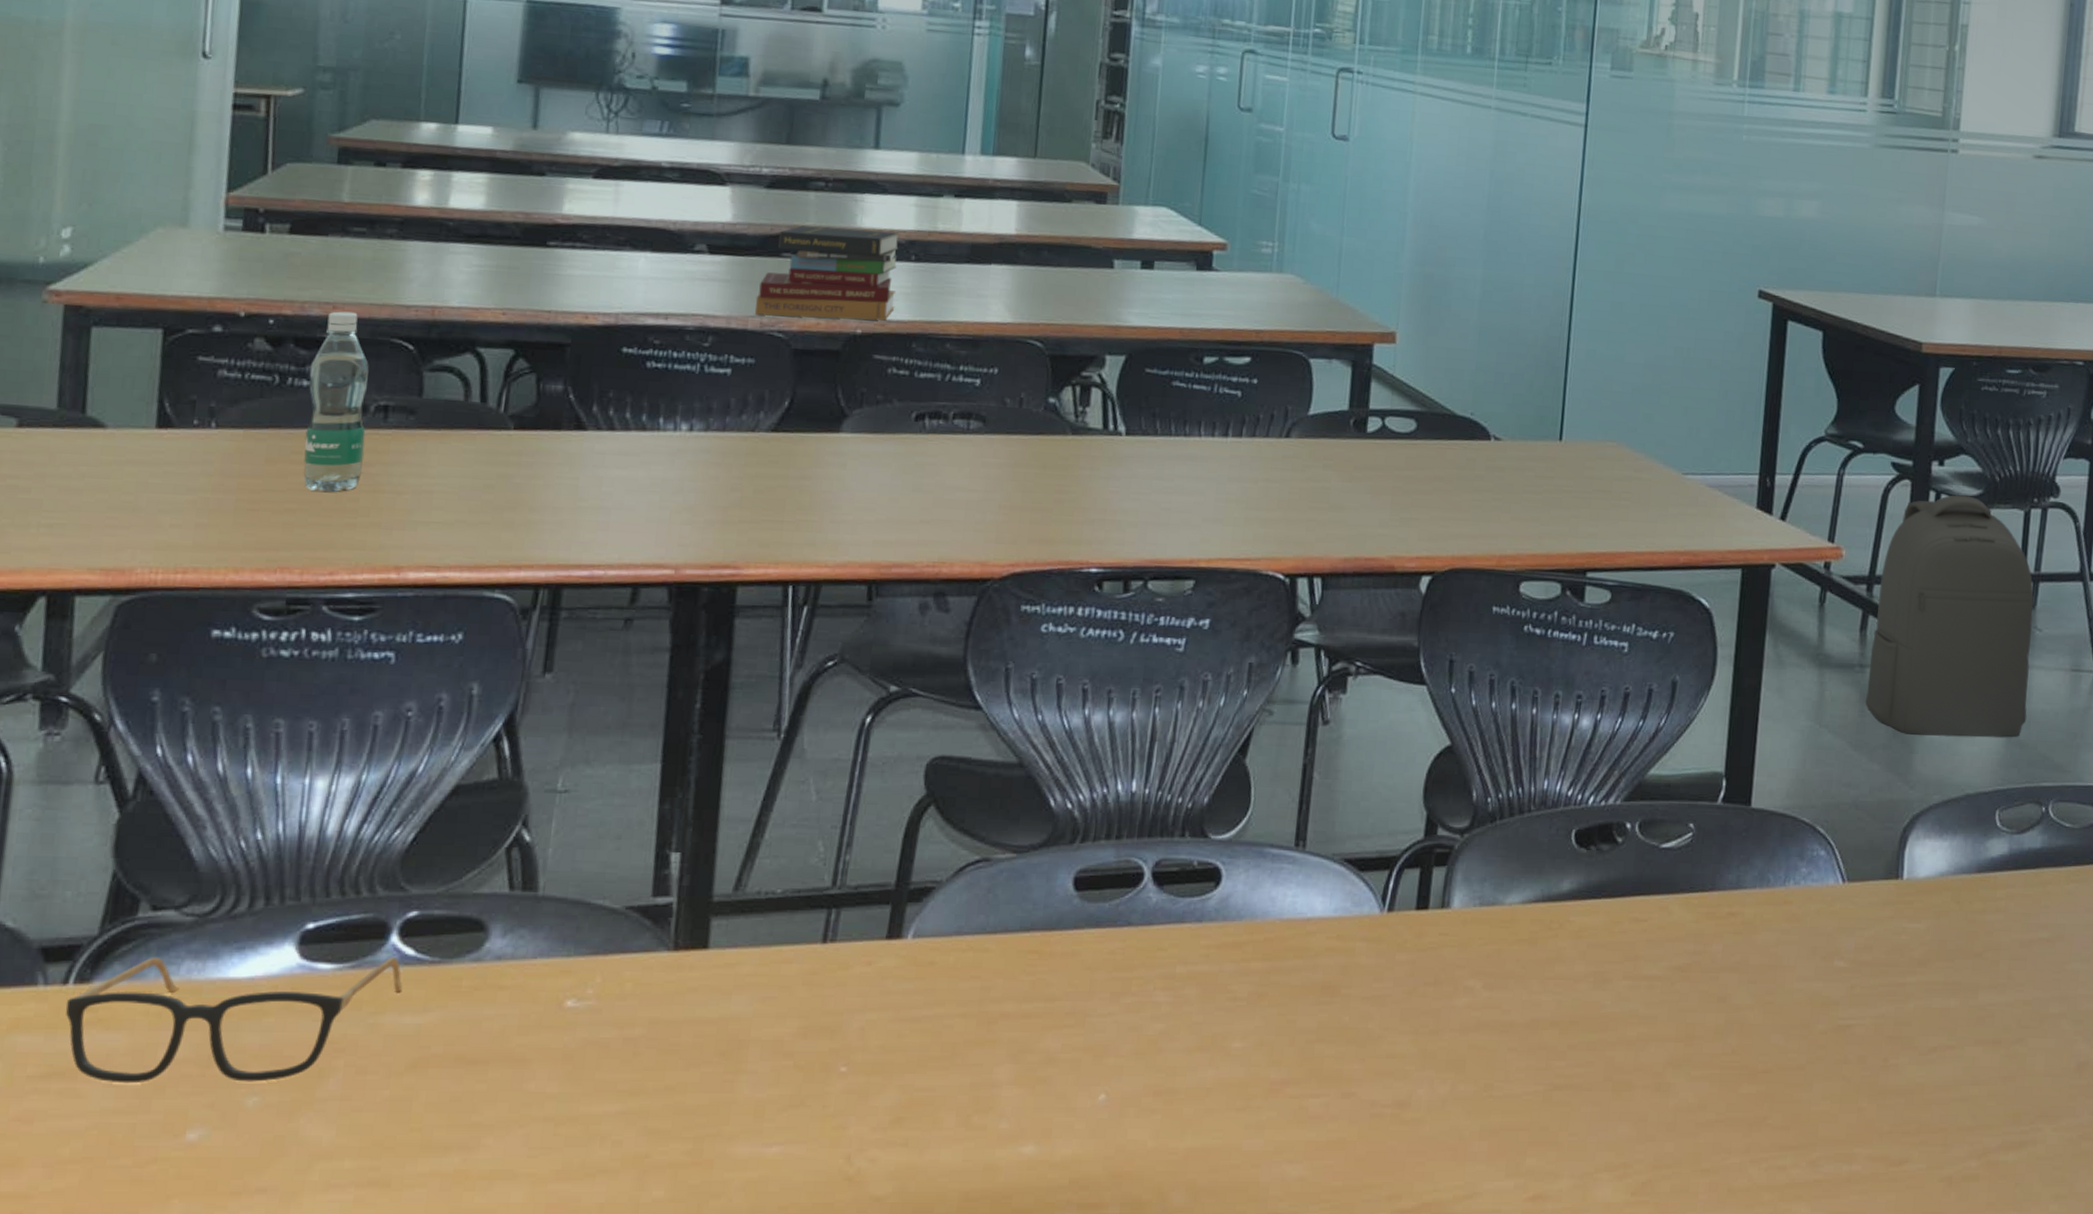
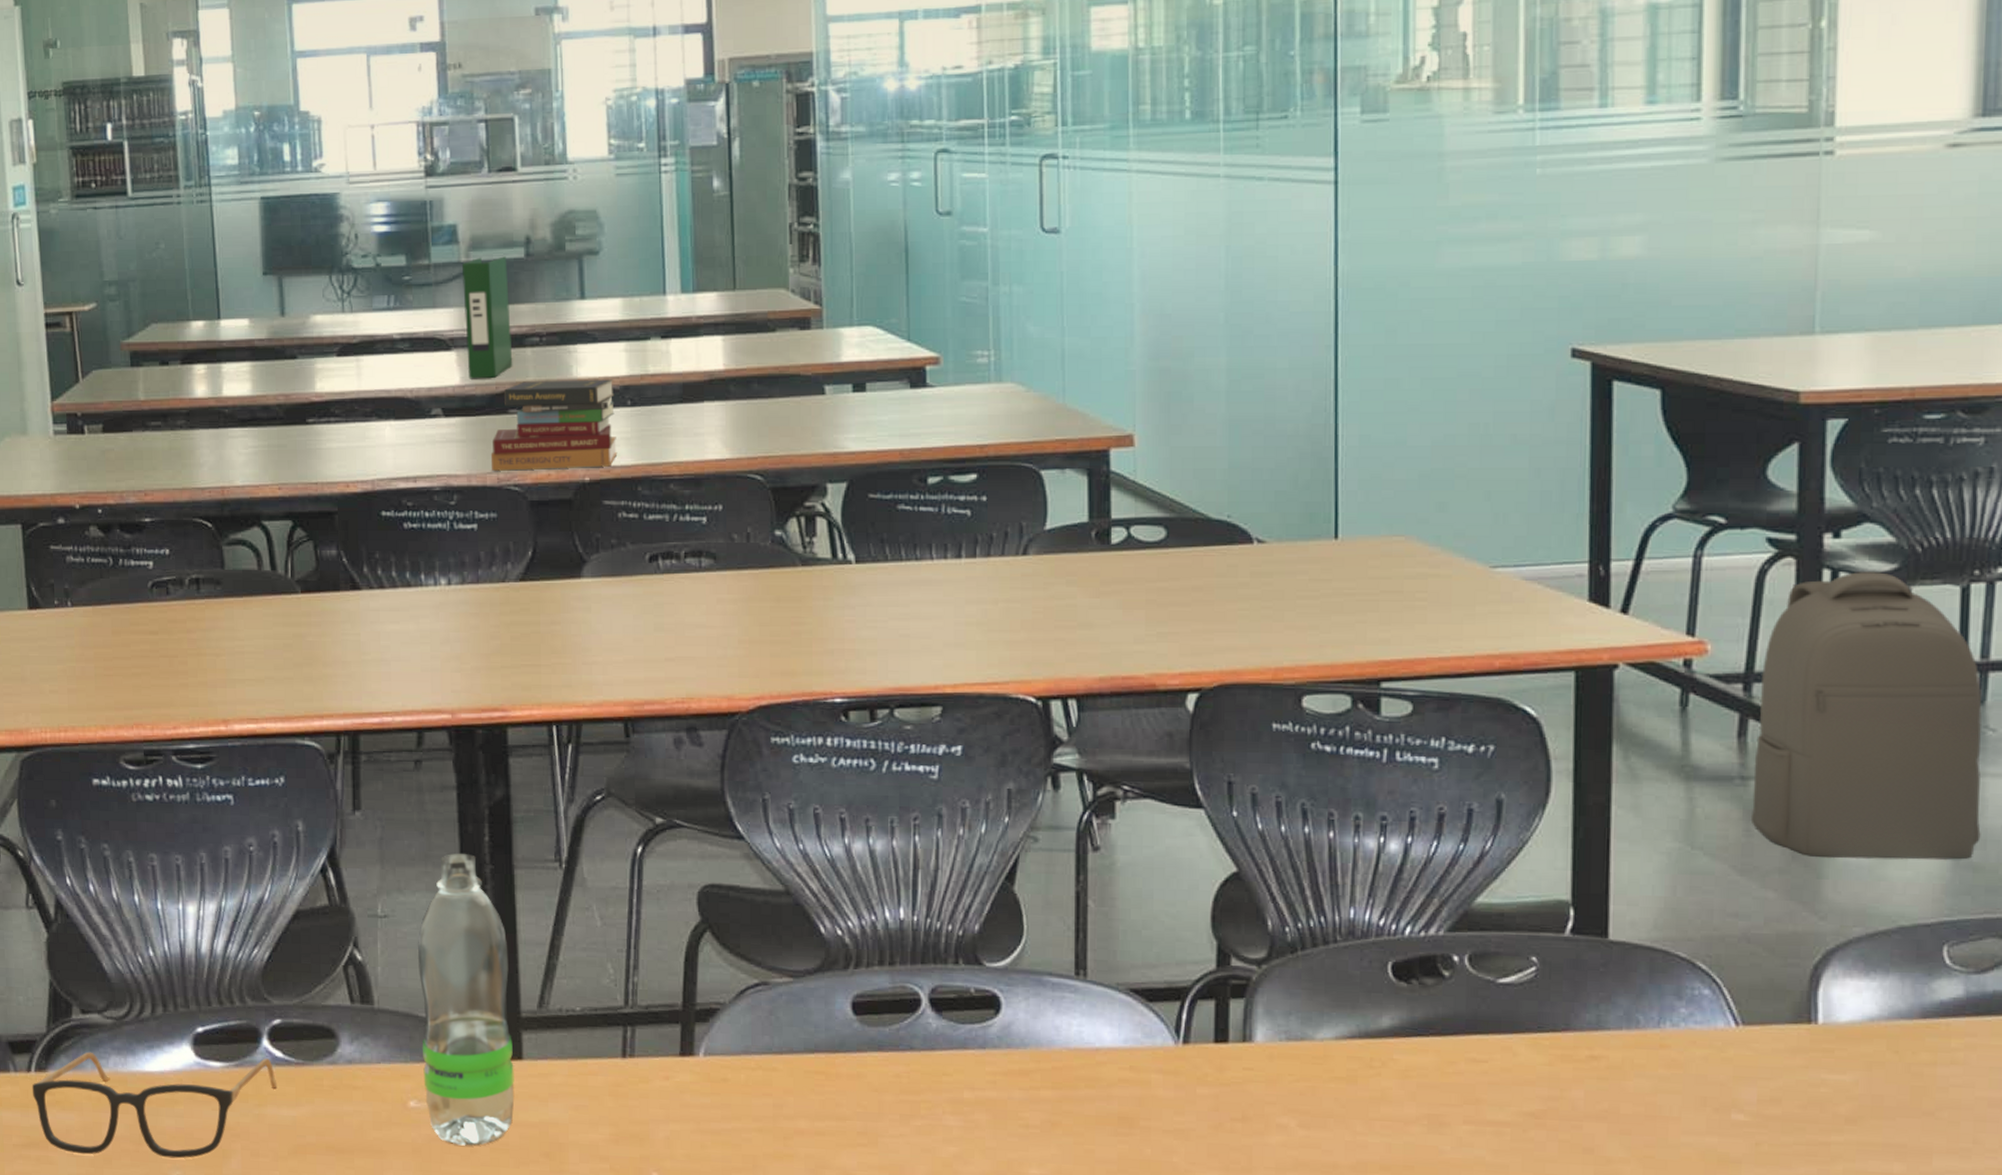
bottle: present [303,311,369,493] -> none [134,497,187,658]
bottle: none [586,722,707,1049] -> present [418,854,515,1146]
binder: none [742,93,800,219] -> present [462,256,513,379]

